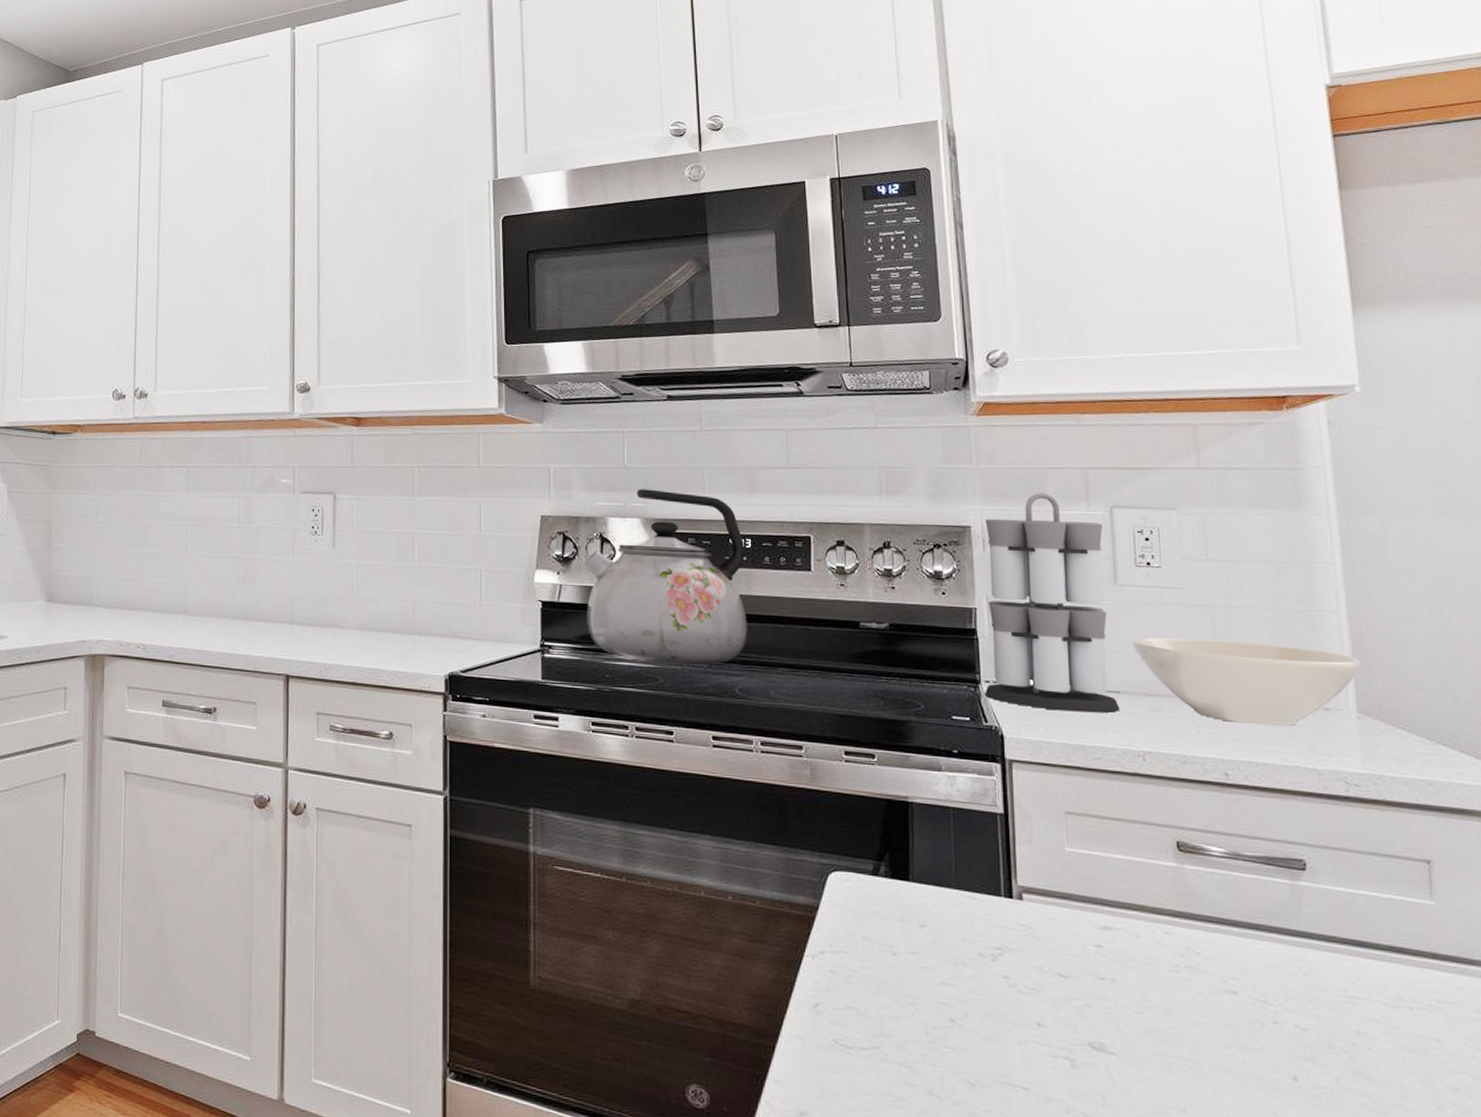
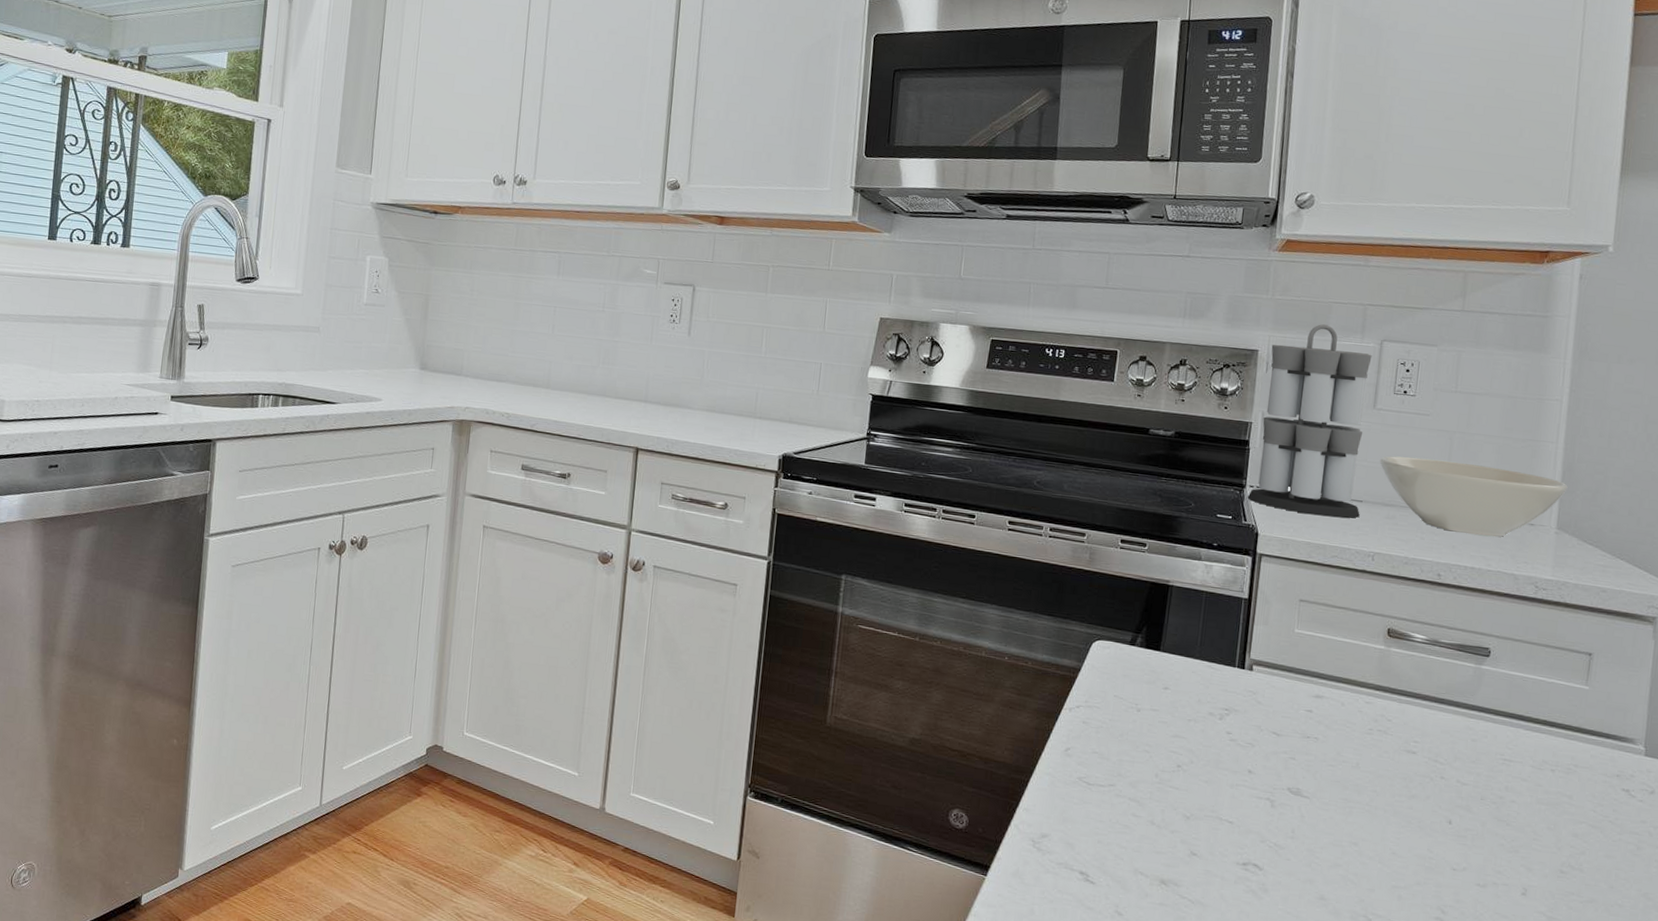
kettle: present [583,489,748,666] -> none [910,298,1058,459]

